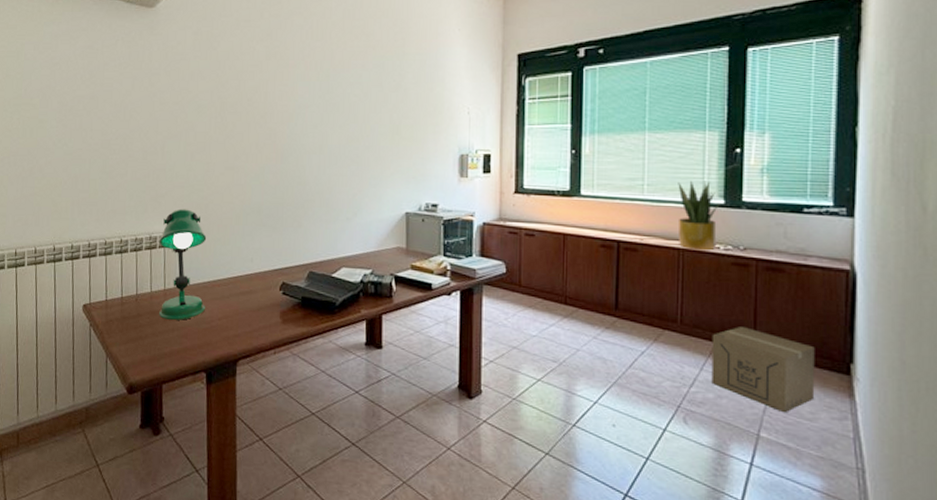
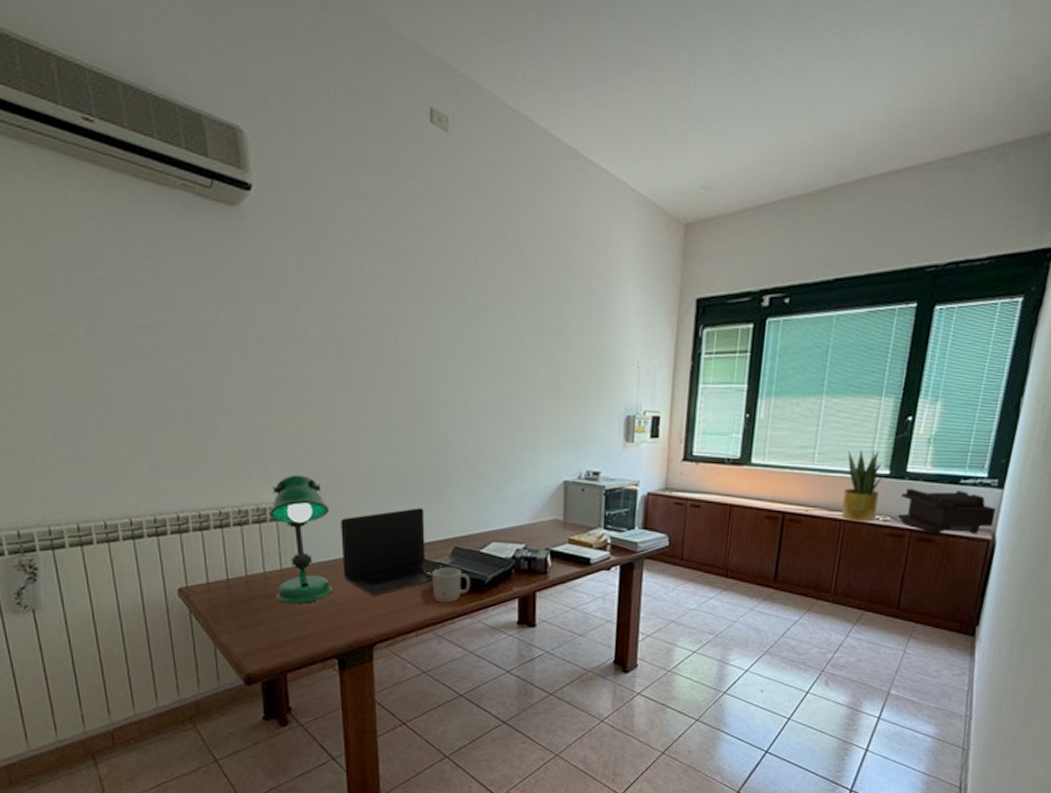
laptop computer: none [214,236,299,315] -> present [341,508,443,596]
mug: none [289,290,324,323] -> present [432,567,471,603]
cardboard box: present [711,325,815,412] -> none [854,594,949,671]
electrical transformer: none [739,217,850,267] -> present [897,488,996,537]

